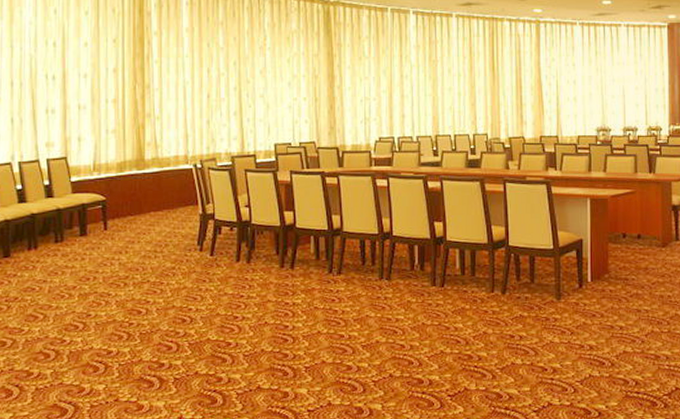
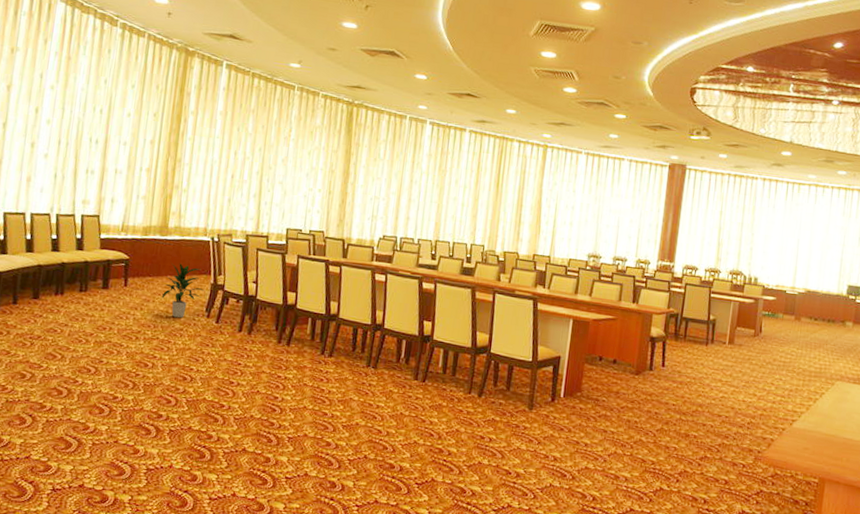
indoor plant: none [147,197,193,256] -> present [161,263,205,318]

